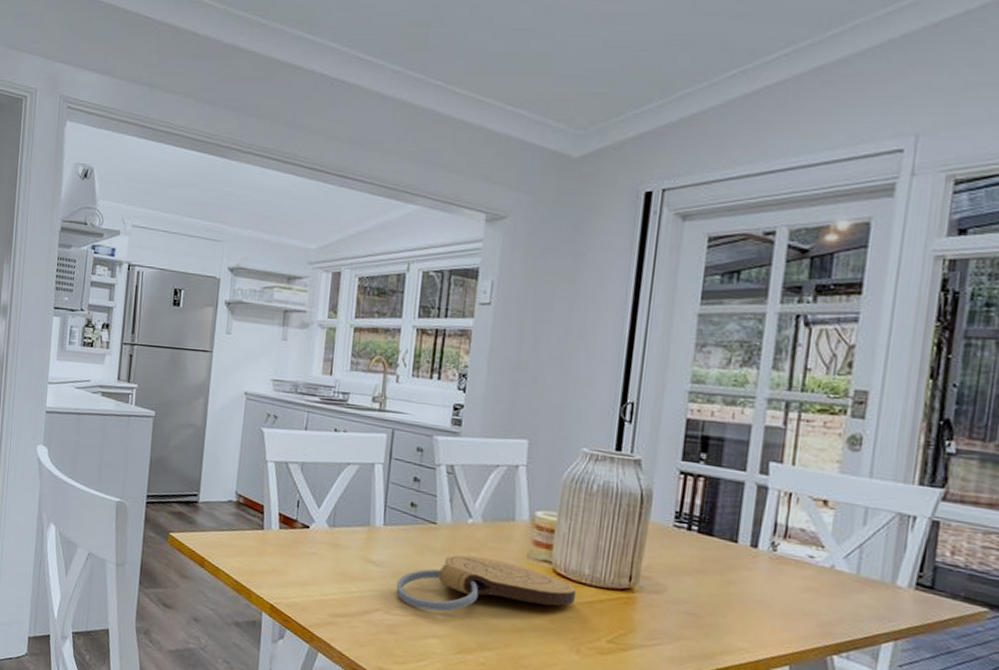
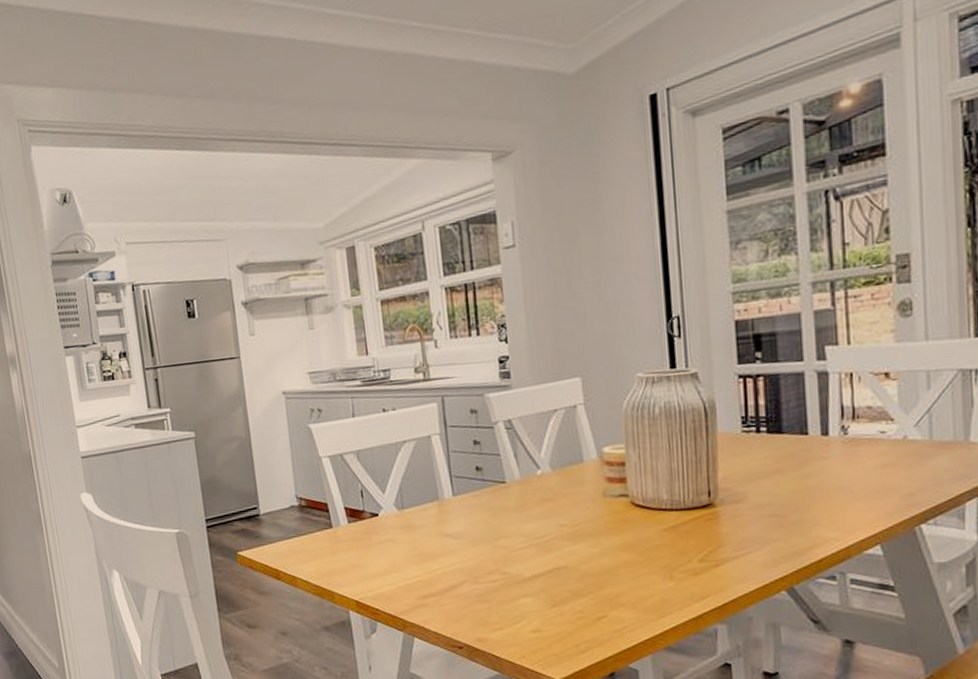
cutting board: present [396,555,577,612] -> none [477,504,660,571]

